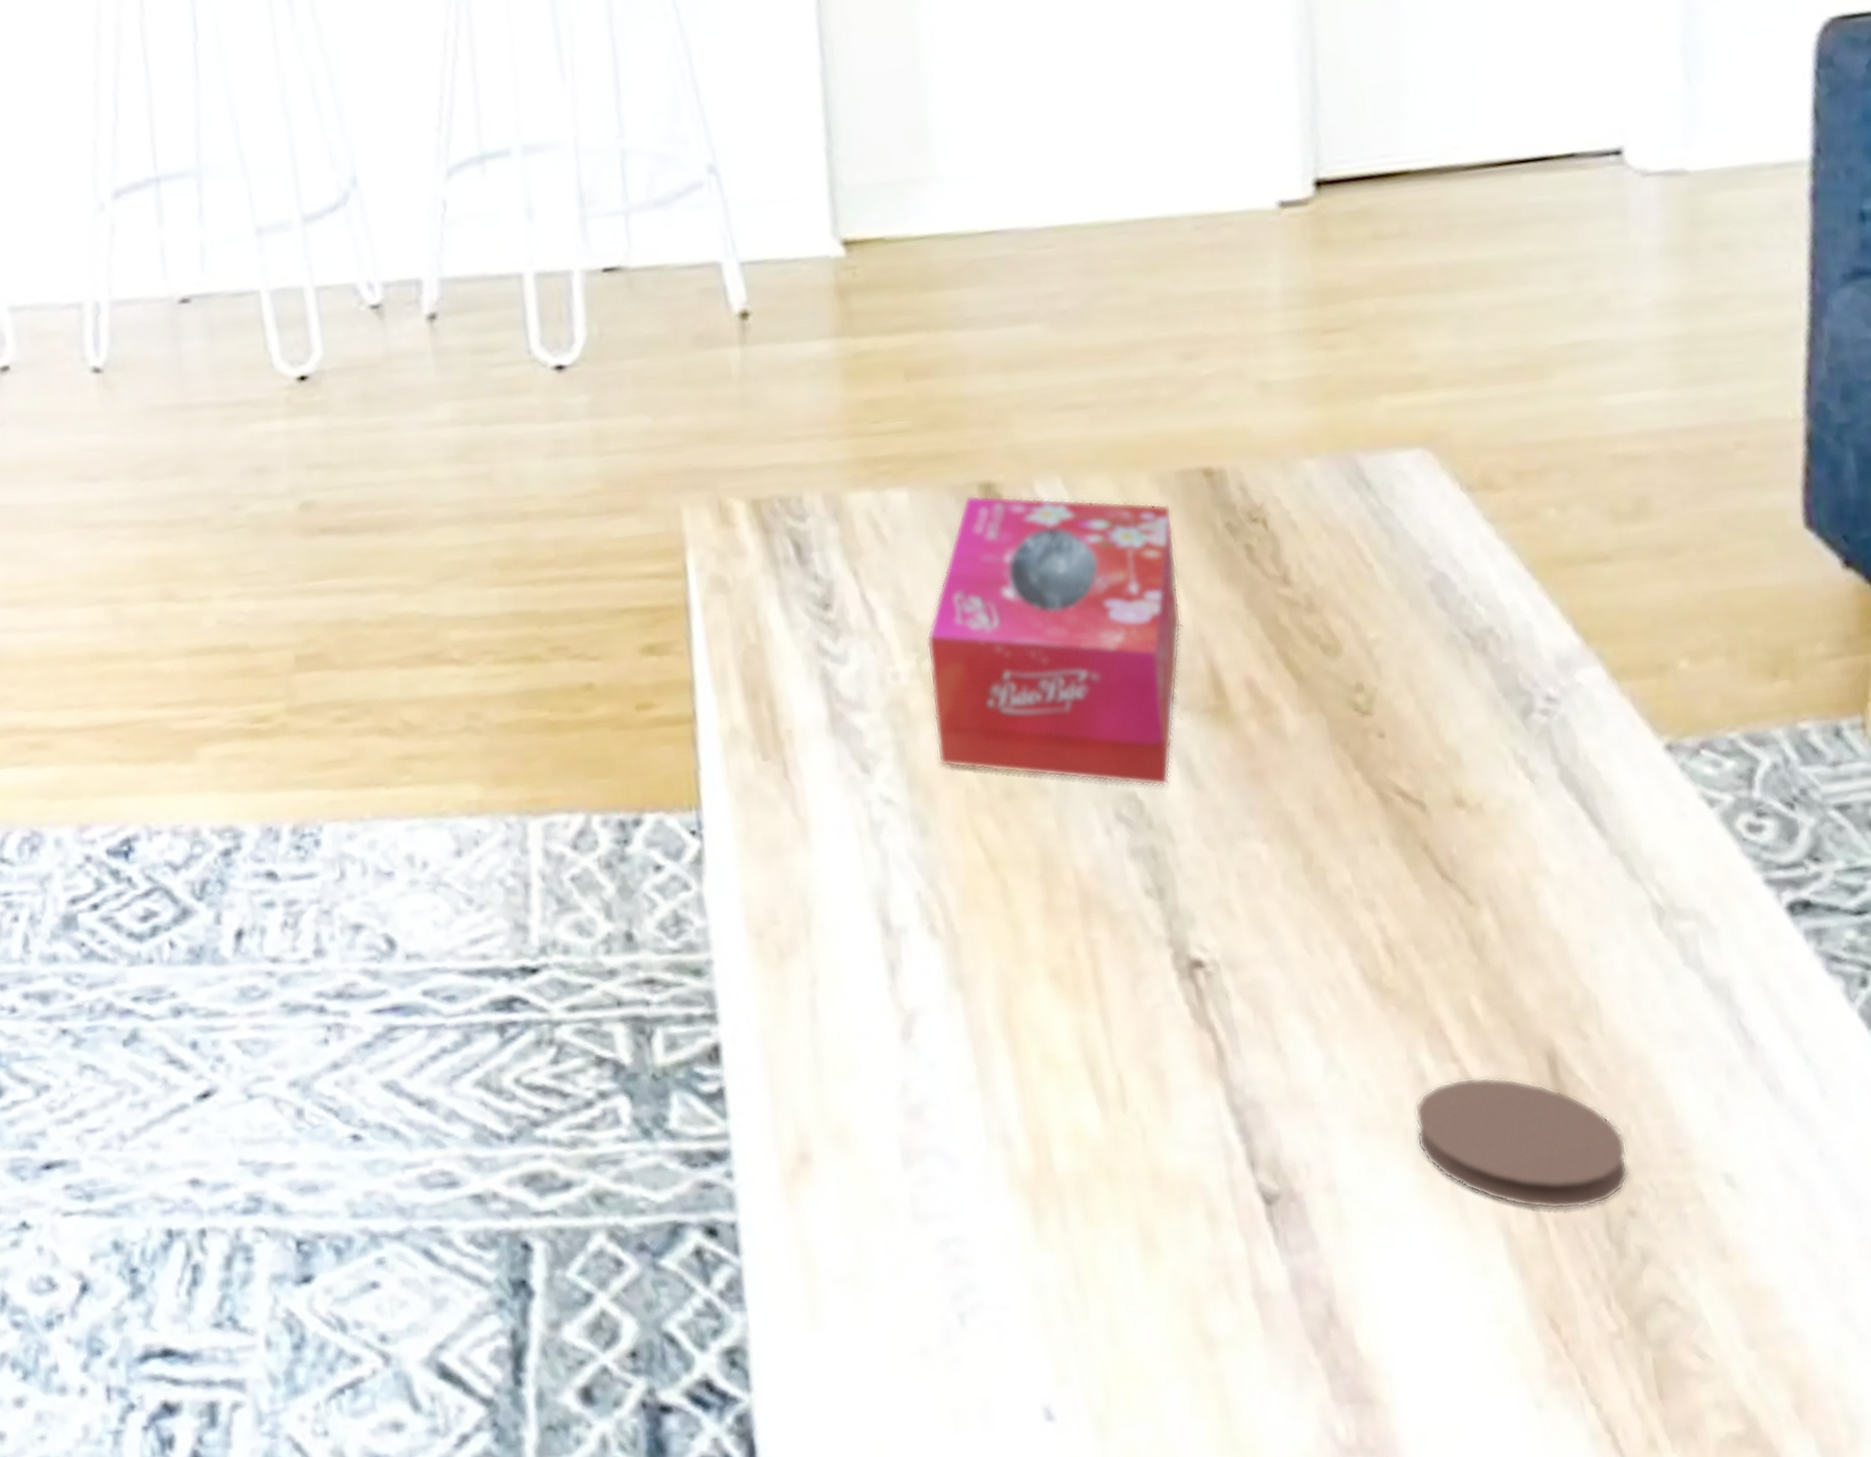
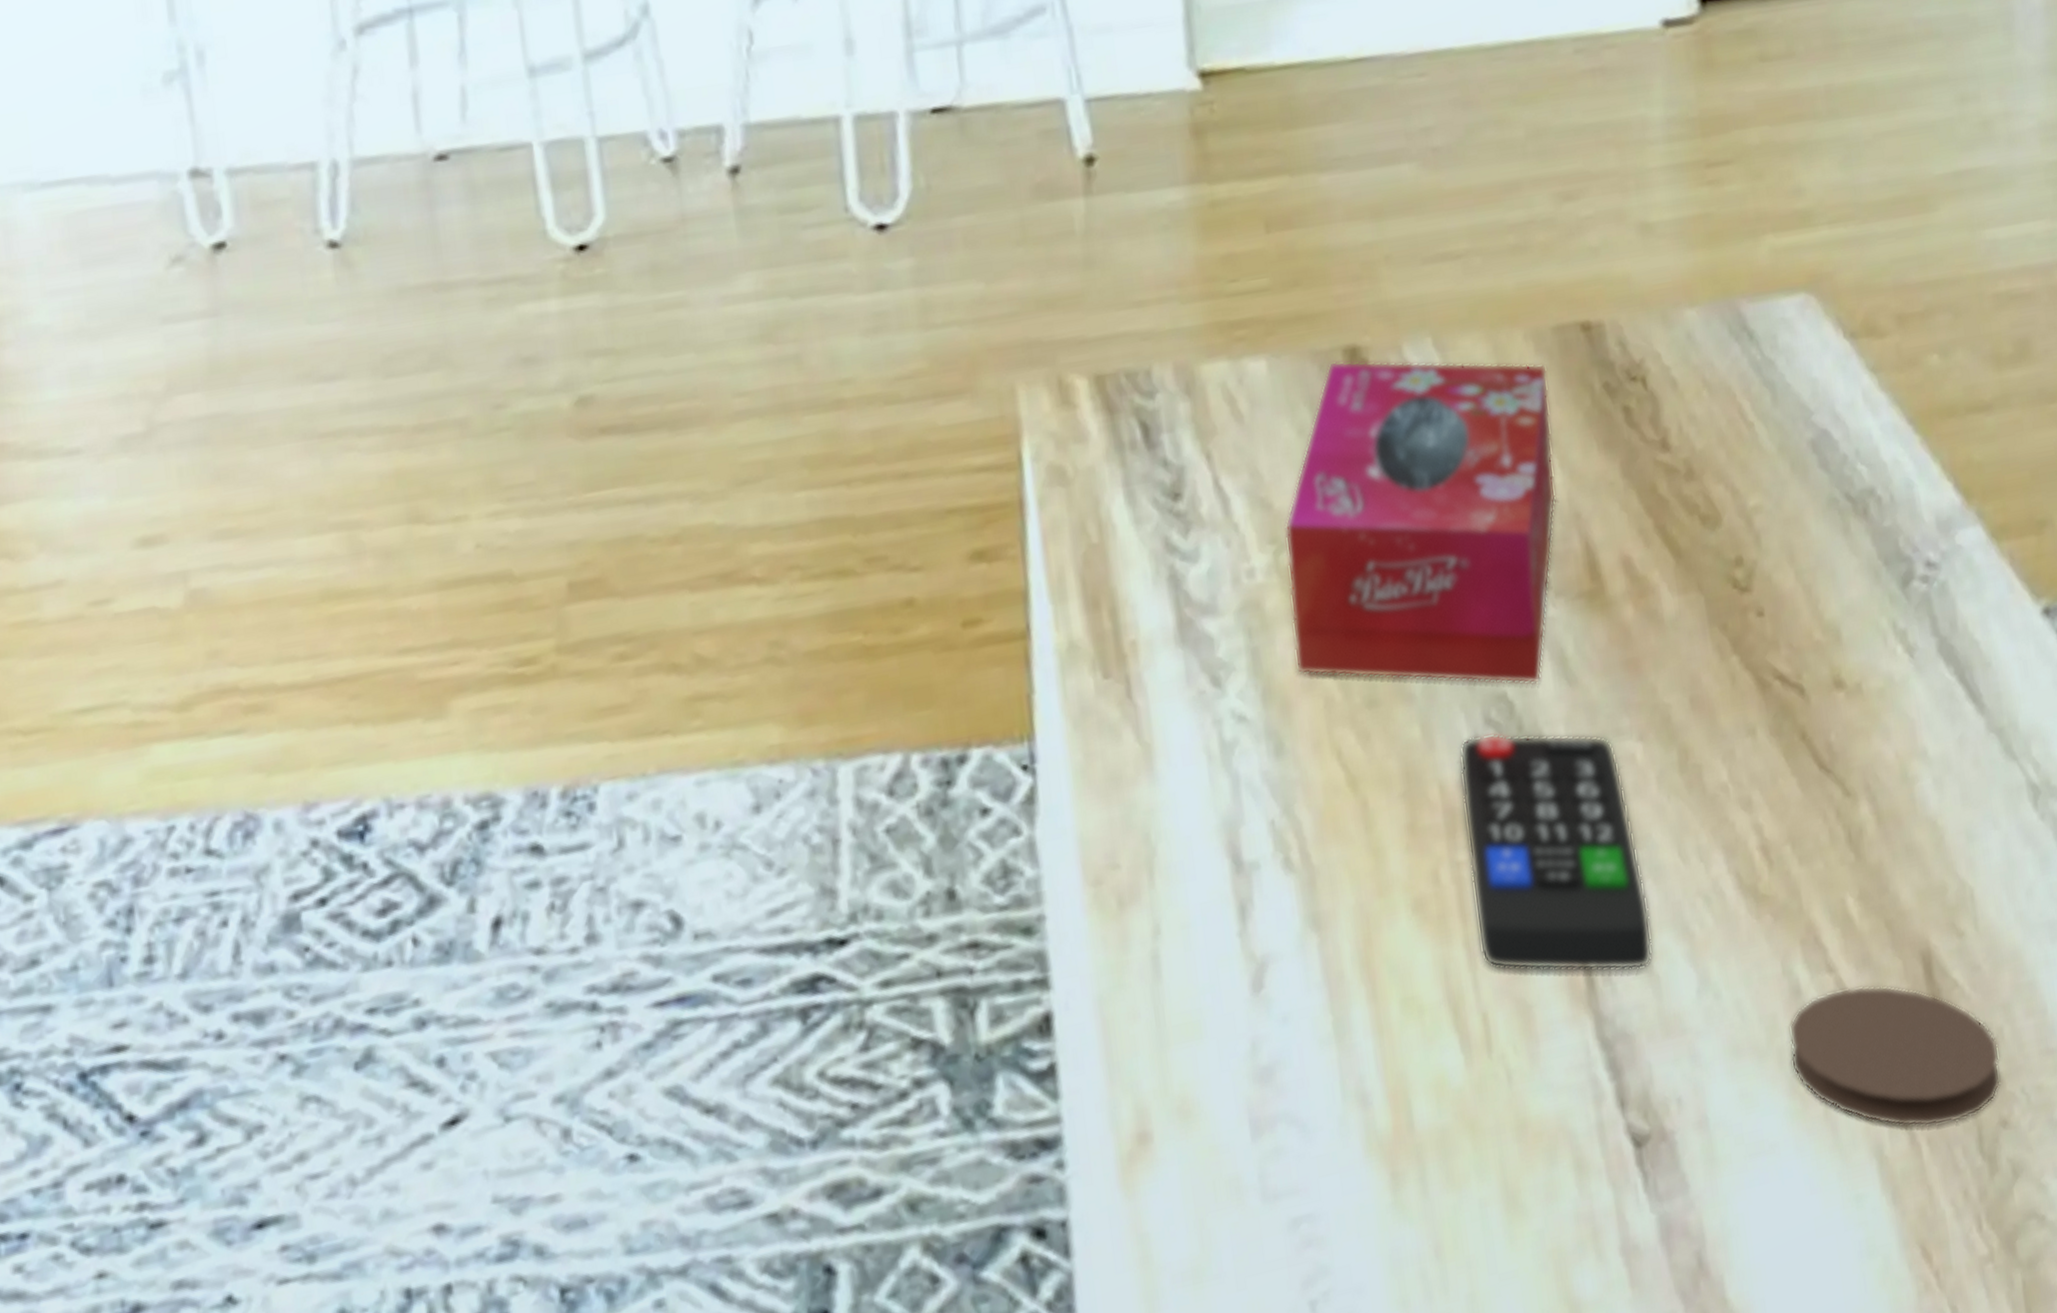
remote control: none [1092,828,1281,1047] -> present [1459,733,1653,972]

